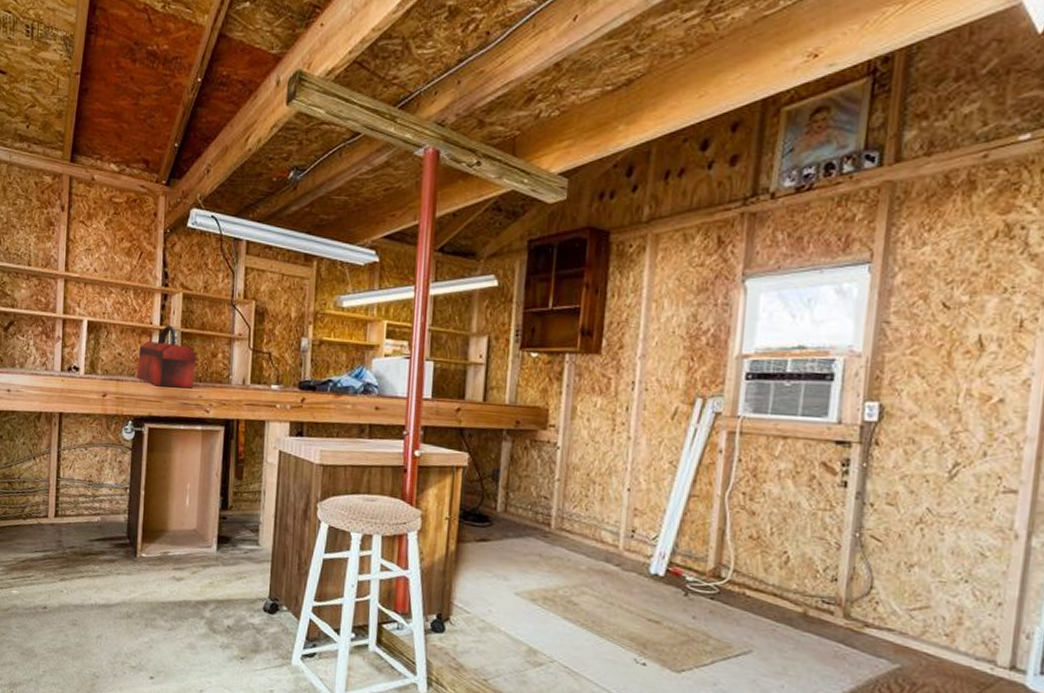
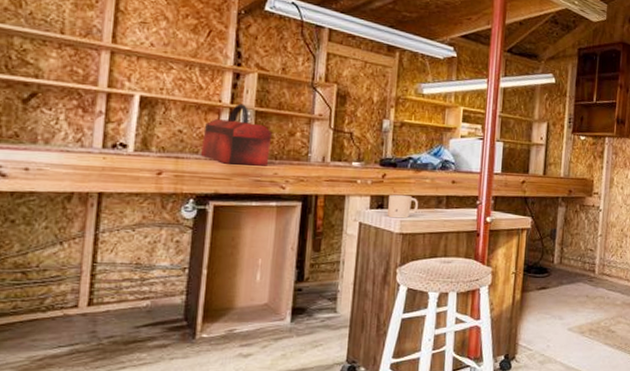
mug: none [307,420,340,448] -> present [387,194,419,219]

